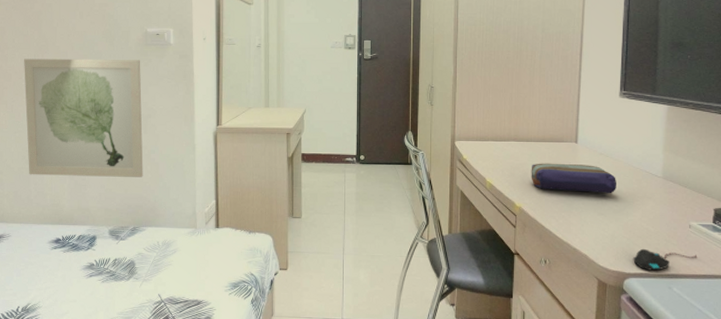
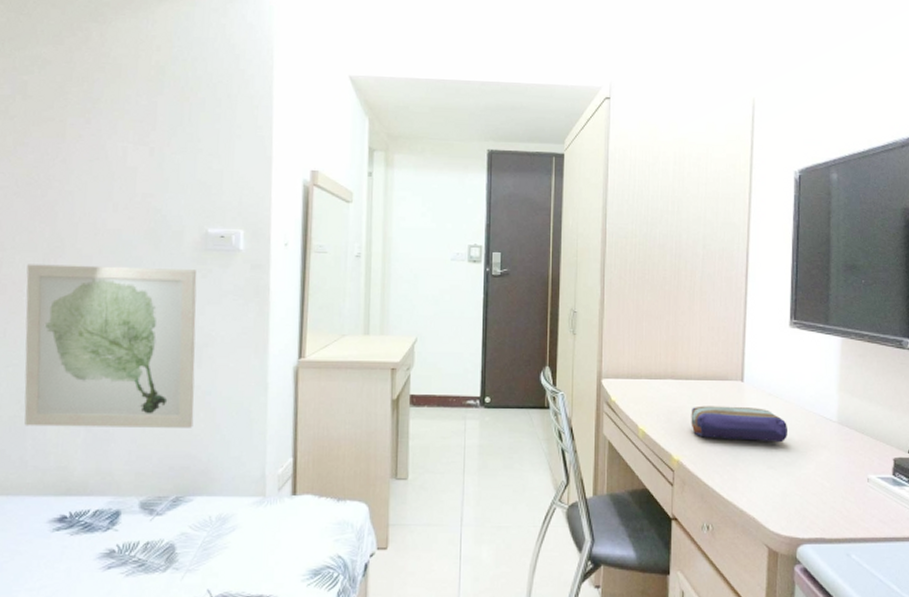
mouse: present [633,248,696,271] -> none [807,508,876,535]

